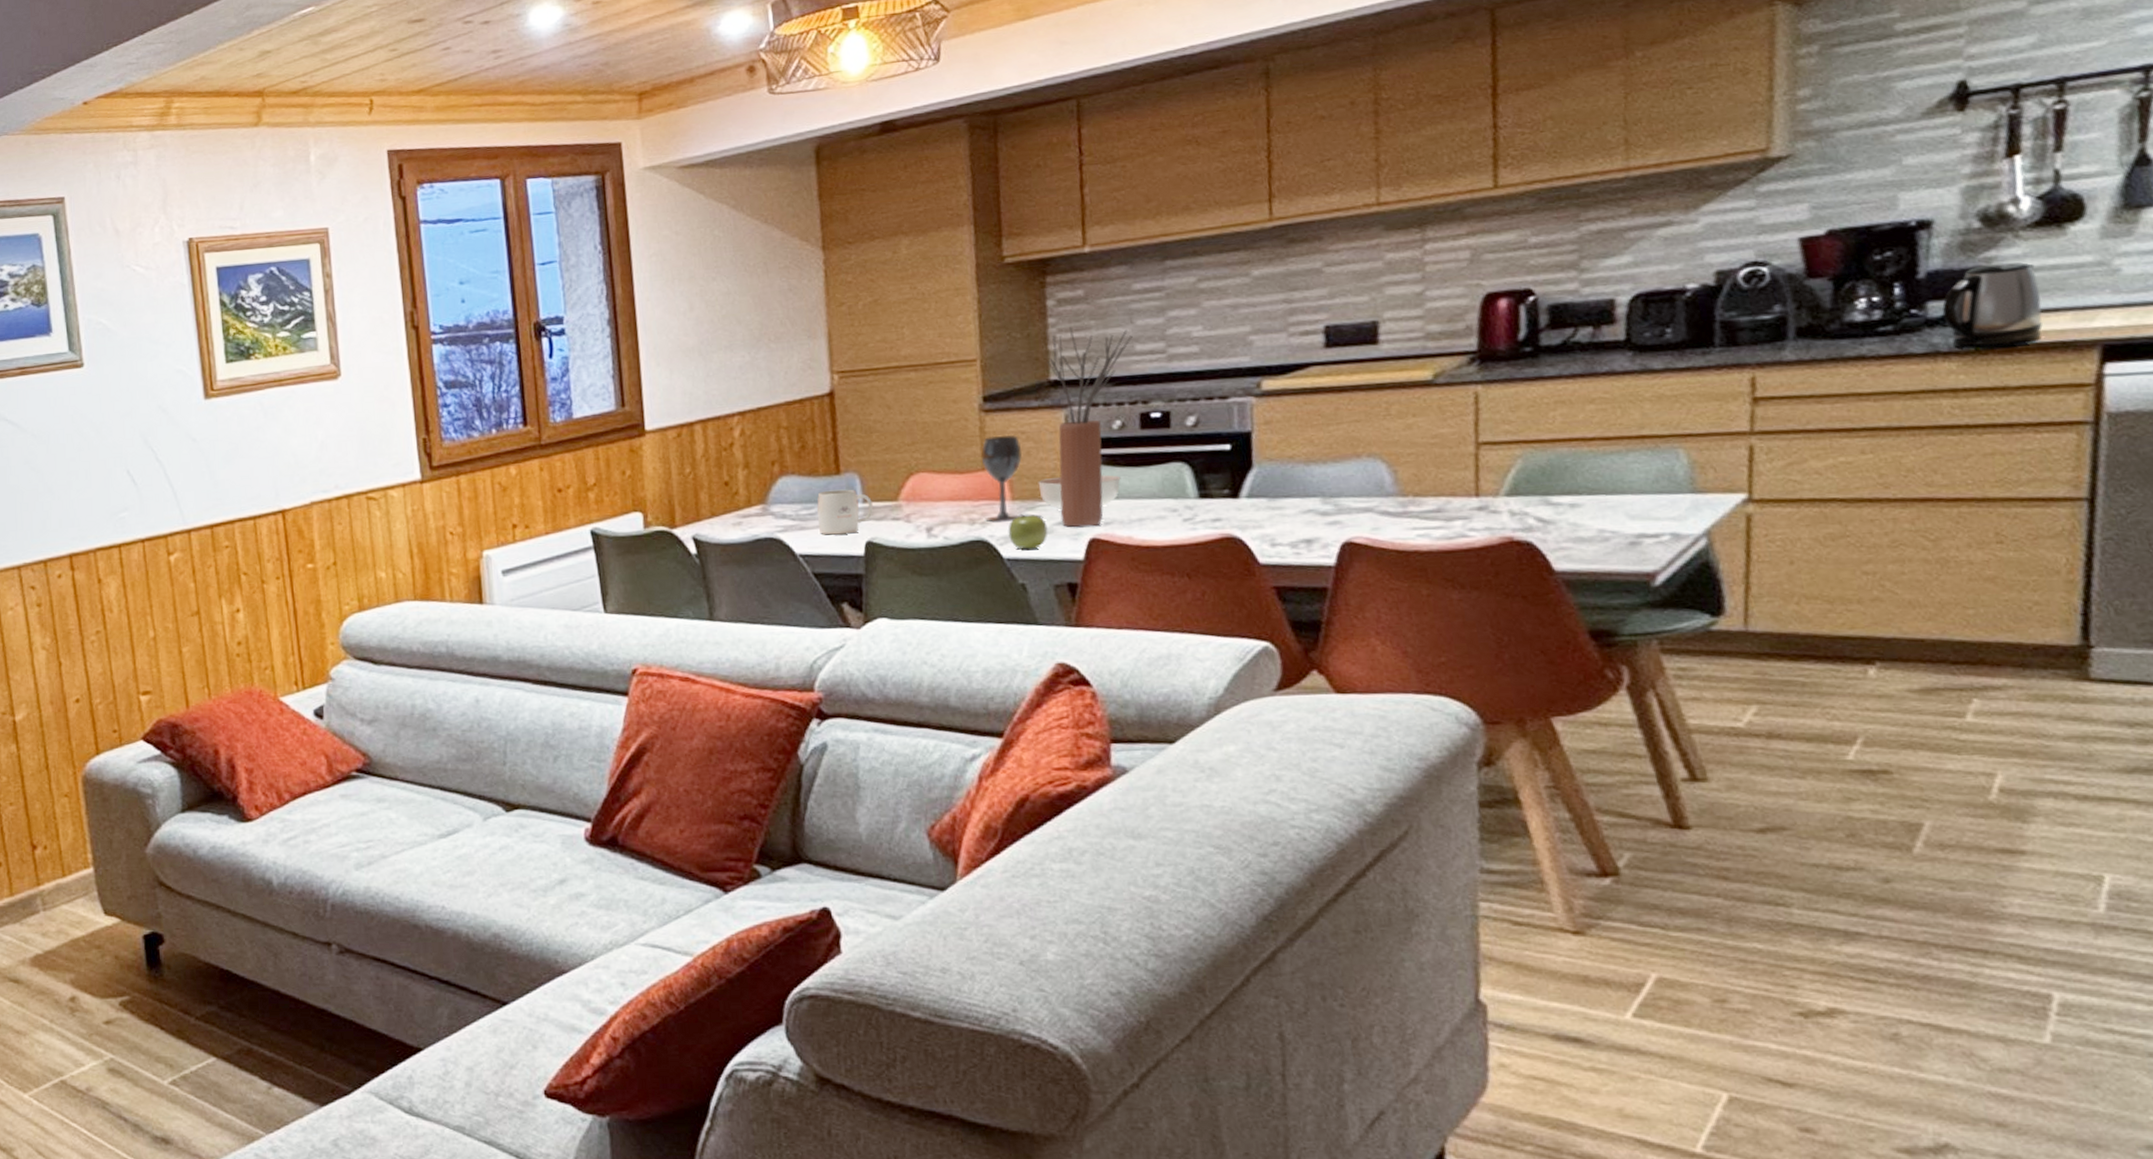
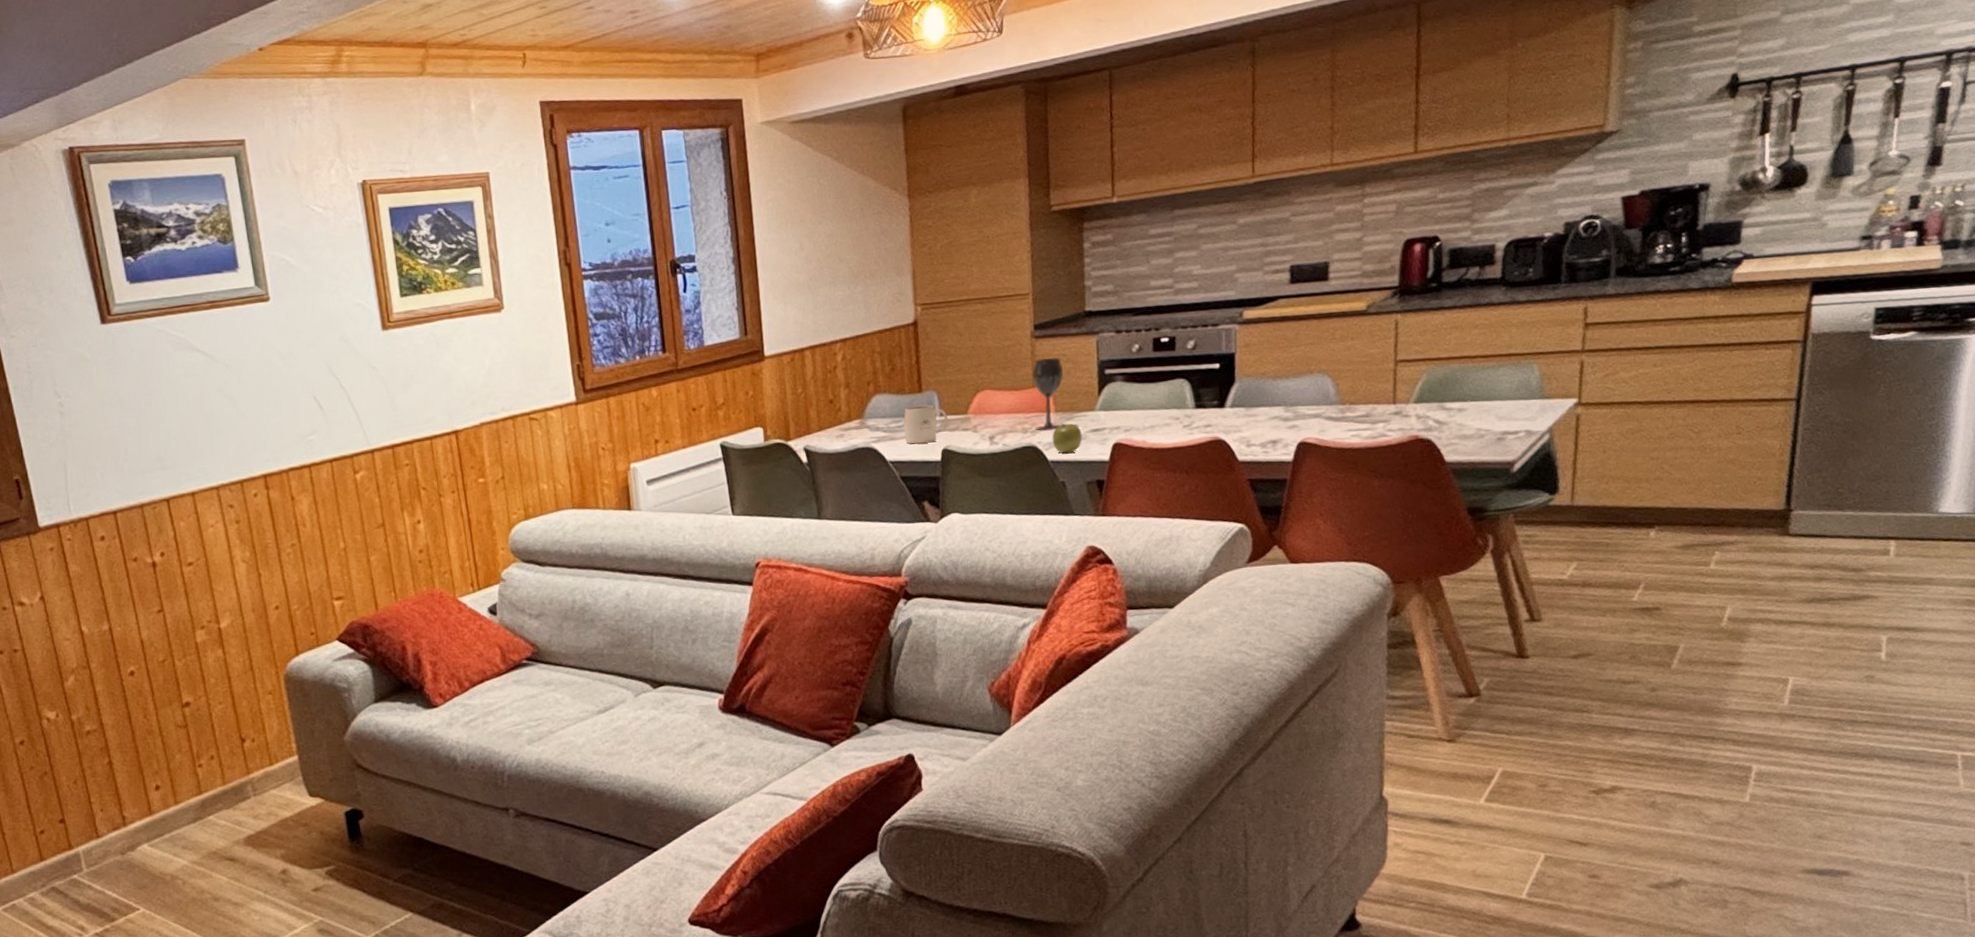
bowl: present [1038,474,1121,510] -> none [1075,390,1138,420]
vase: present [1047,327,1133,527] -> none [1083,266,1149,434]
kettle: present [1942,262,2043,349] -> none [1712,217,1776,285]

